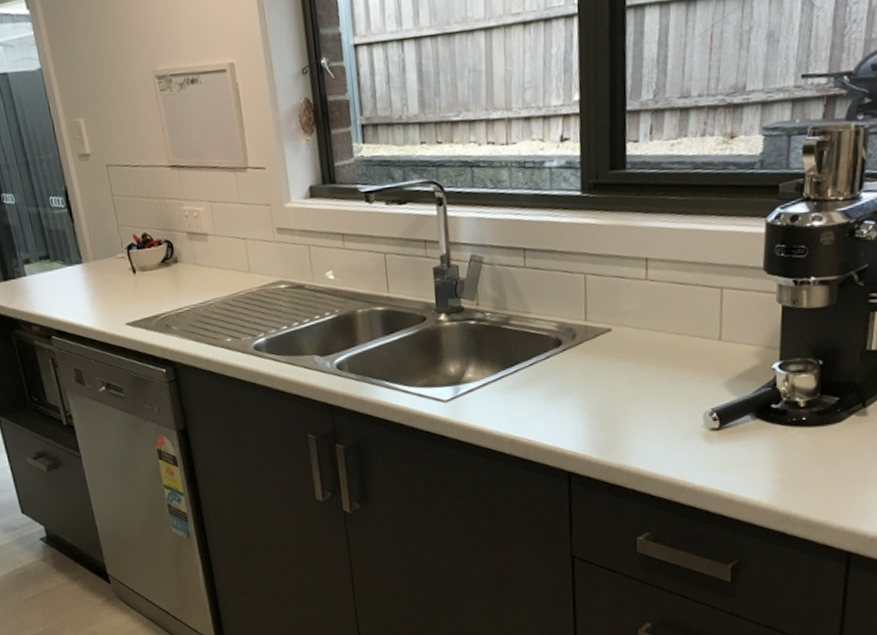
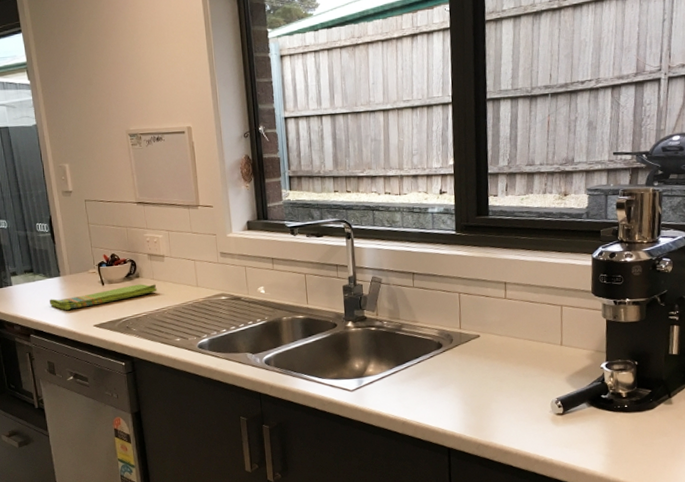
dish towel: none [71,270,201,305] -> present [49,284,157,310]

